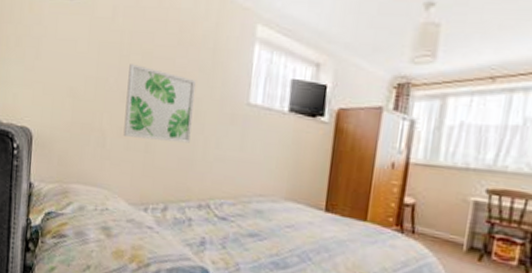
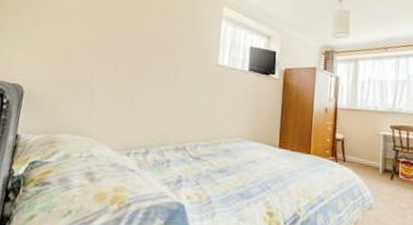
wall art: present [123,64,196,143] -> none [111,33,175,96]

